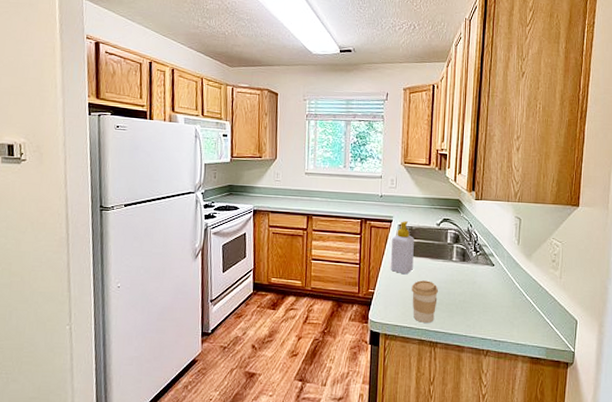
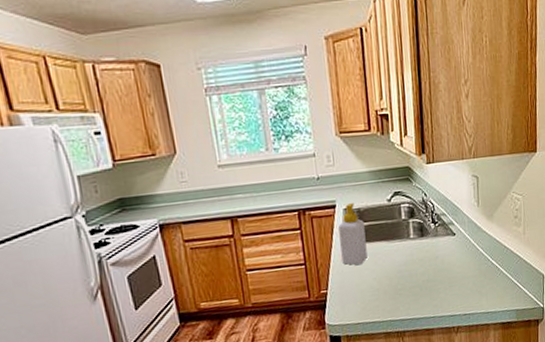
coffee cup: present [411,280,438,324] -> none [368,266,399,314]

